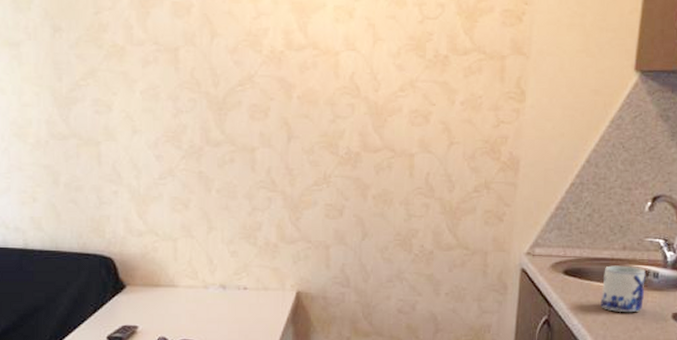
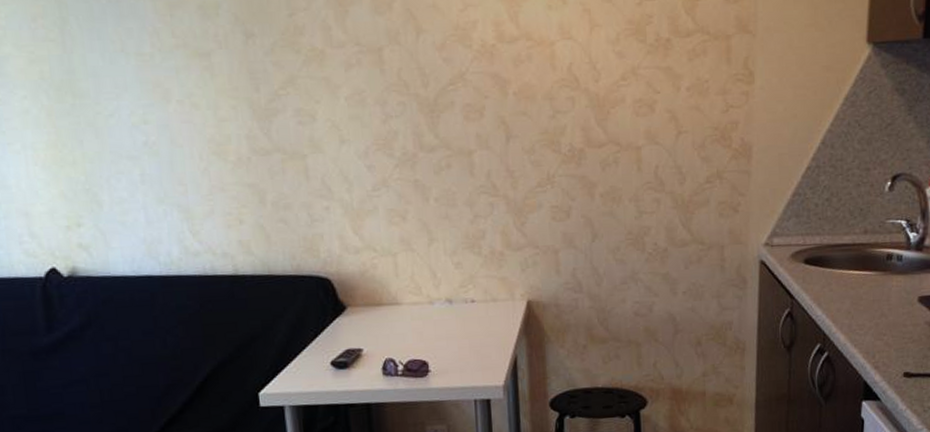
mug: present [601,265,646,312] -> none [844,250,889,299]

